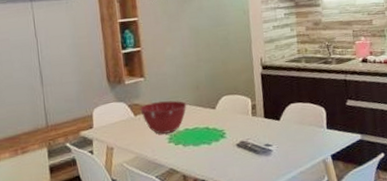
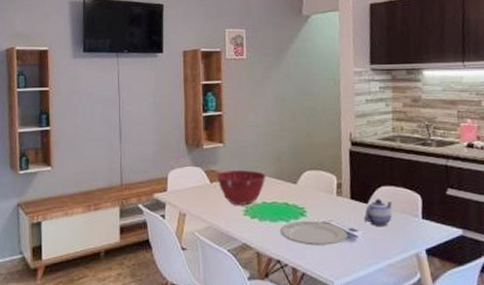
plate: none [203,141,264,164] -> present [280,220,348,246]
teapot: none [276,114,301,140] -> present [363,198,392,227]

